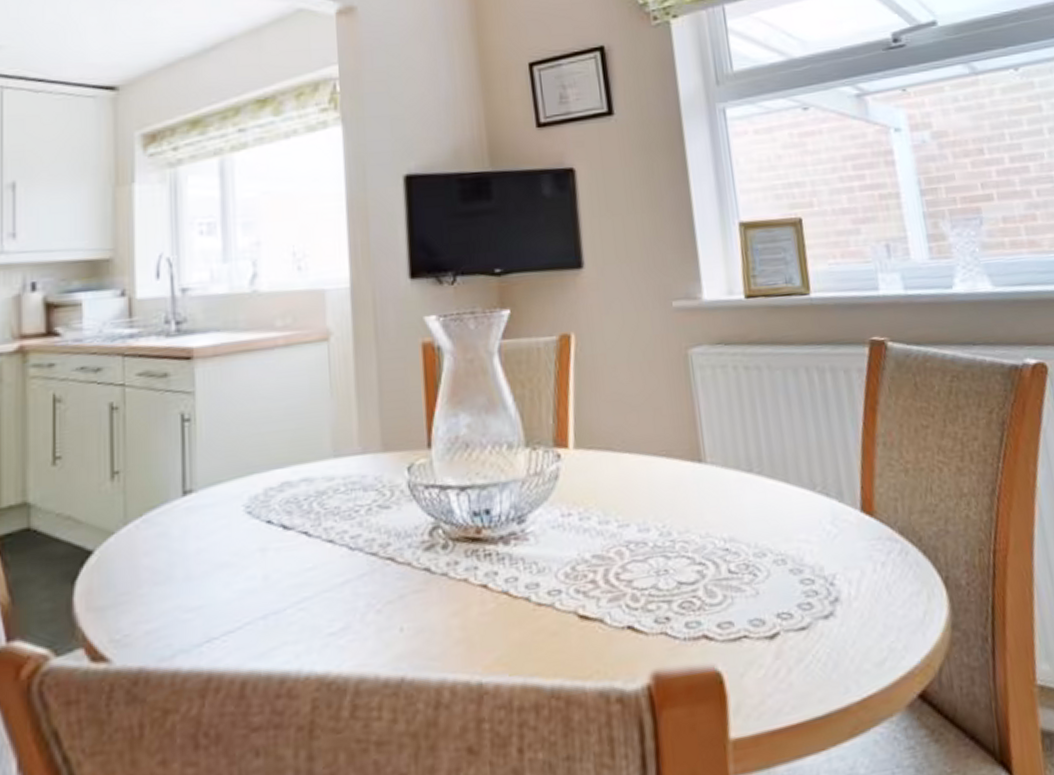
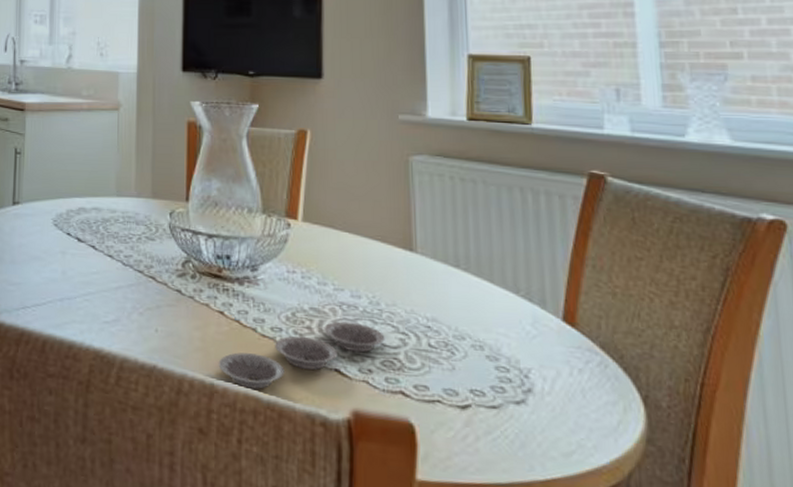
plate: none [485,562,681,678] -> present [218,321,385,389]

